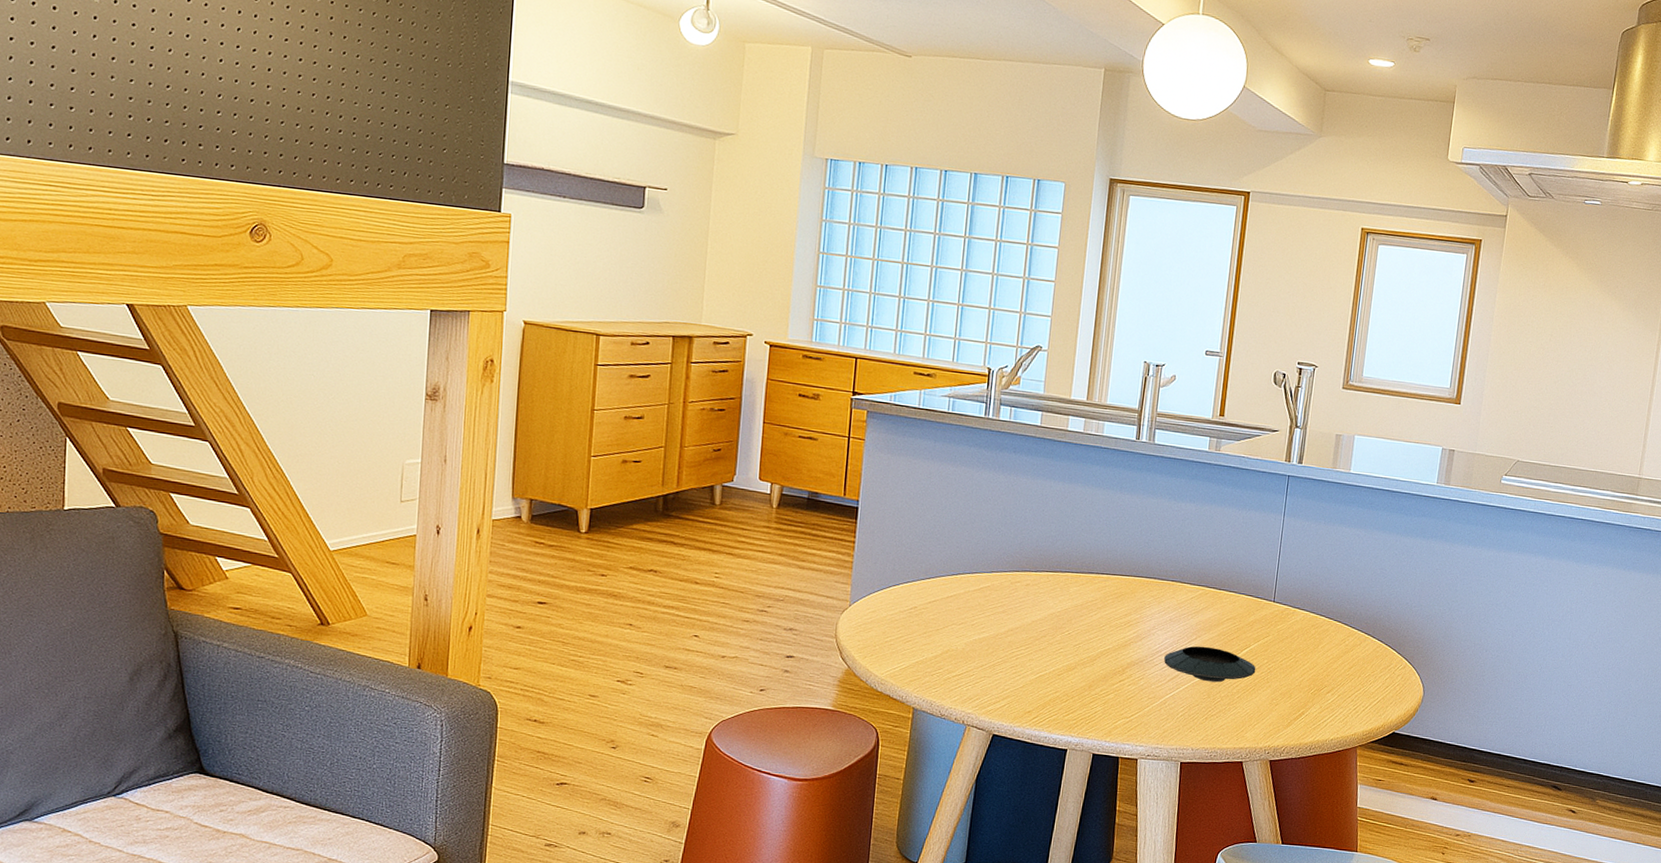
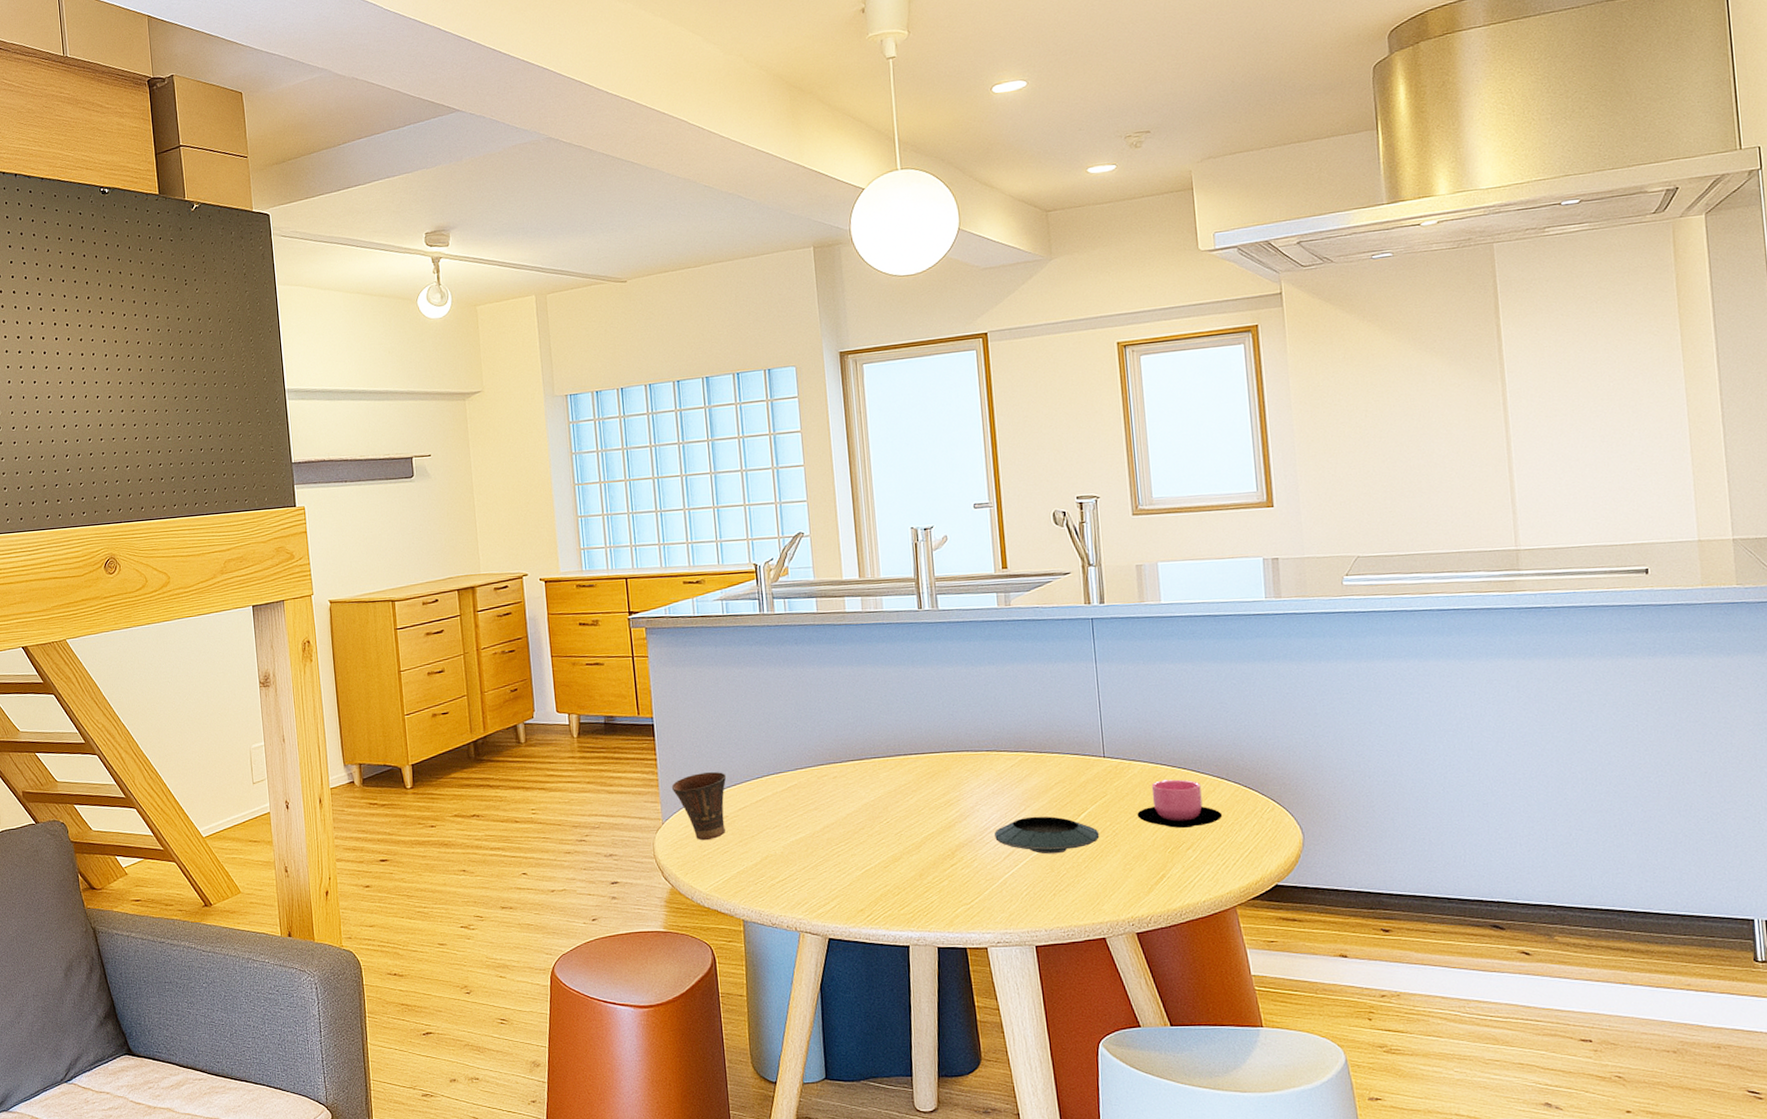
cup: none [865,562,923,628] -> present [671,772,727,841]
cup: none [1291,628,1363,674] -> present [1137,779,1223,828]

